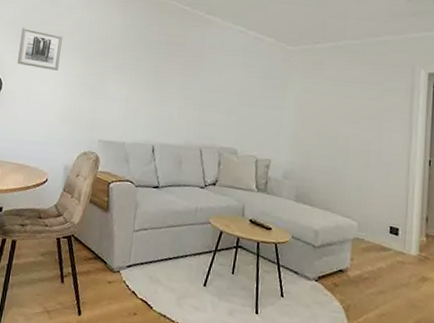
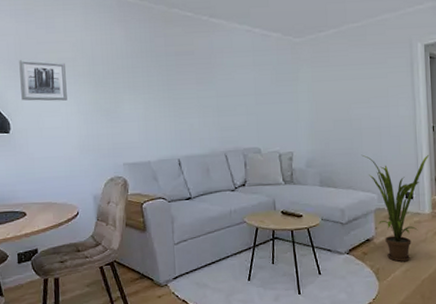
house plant: none [344,176,422,304] -> present [361,154,430,262]

